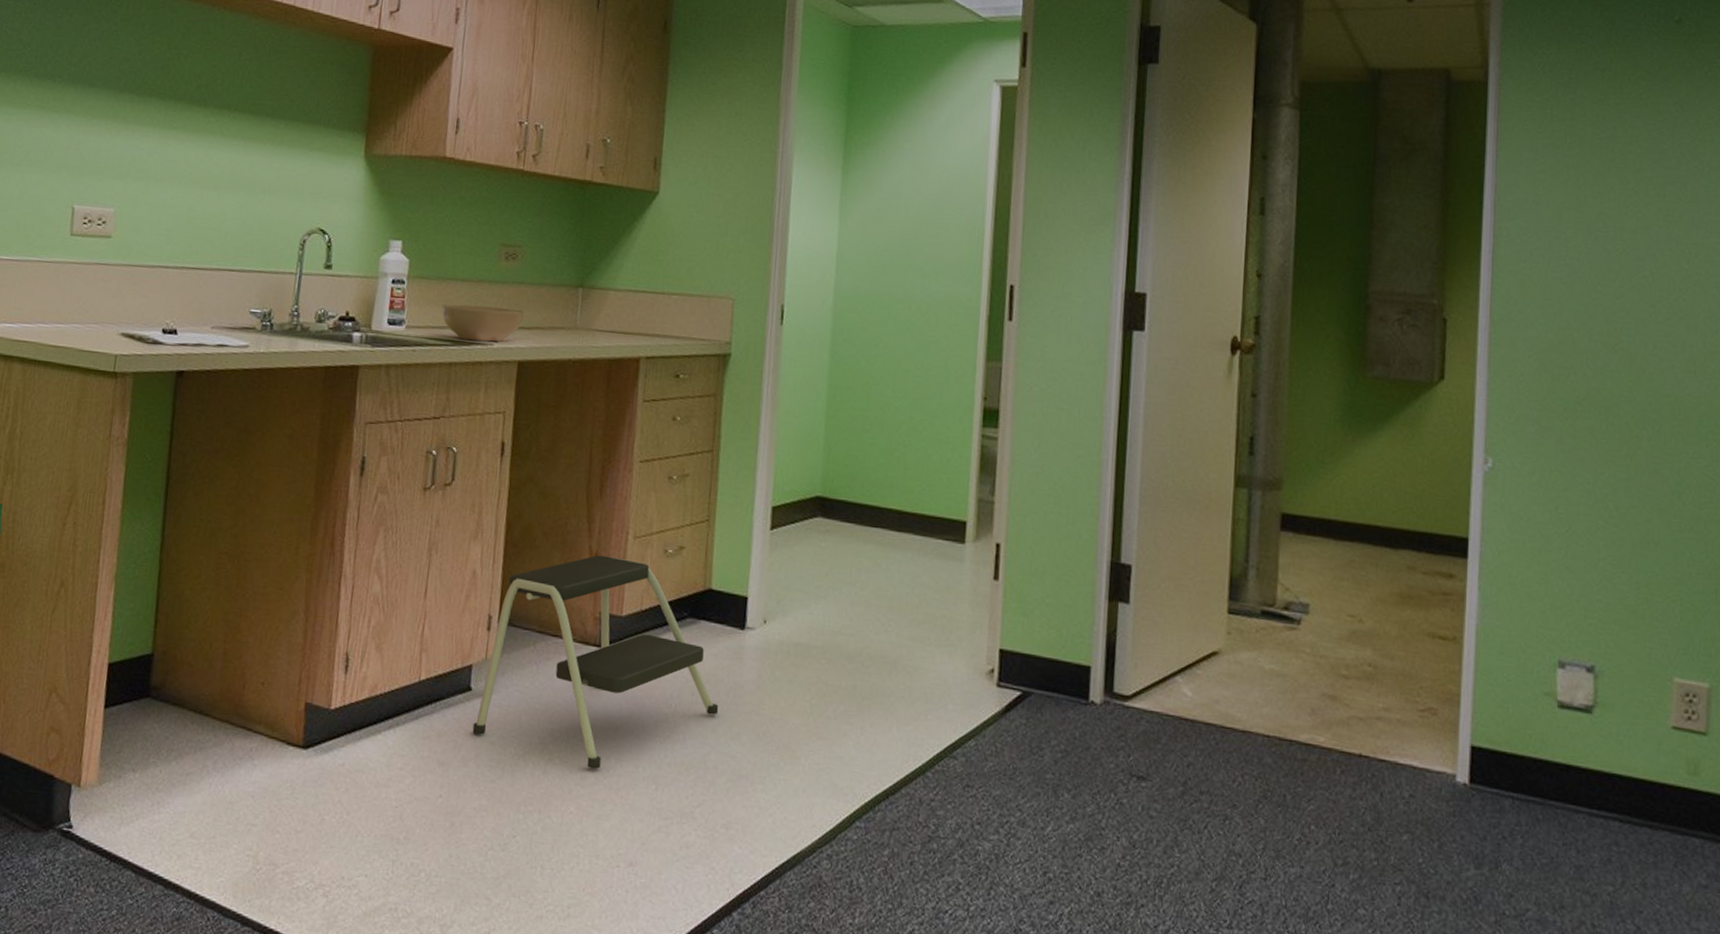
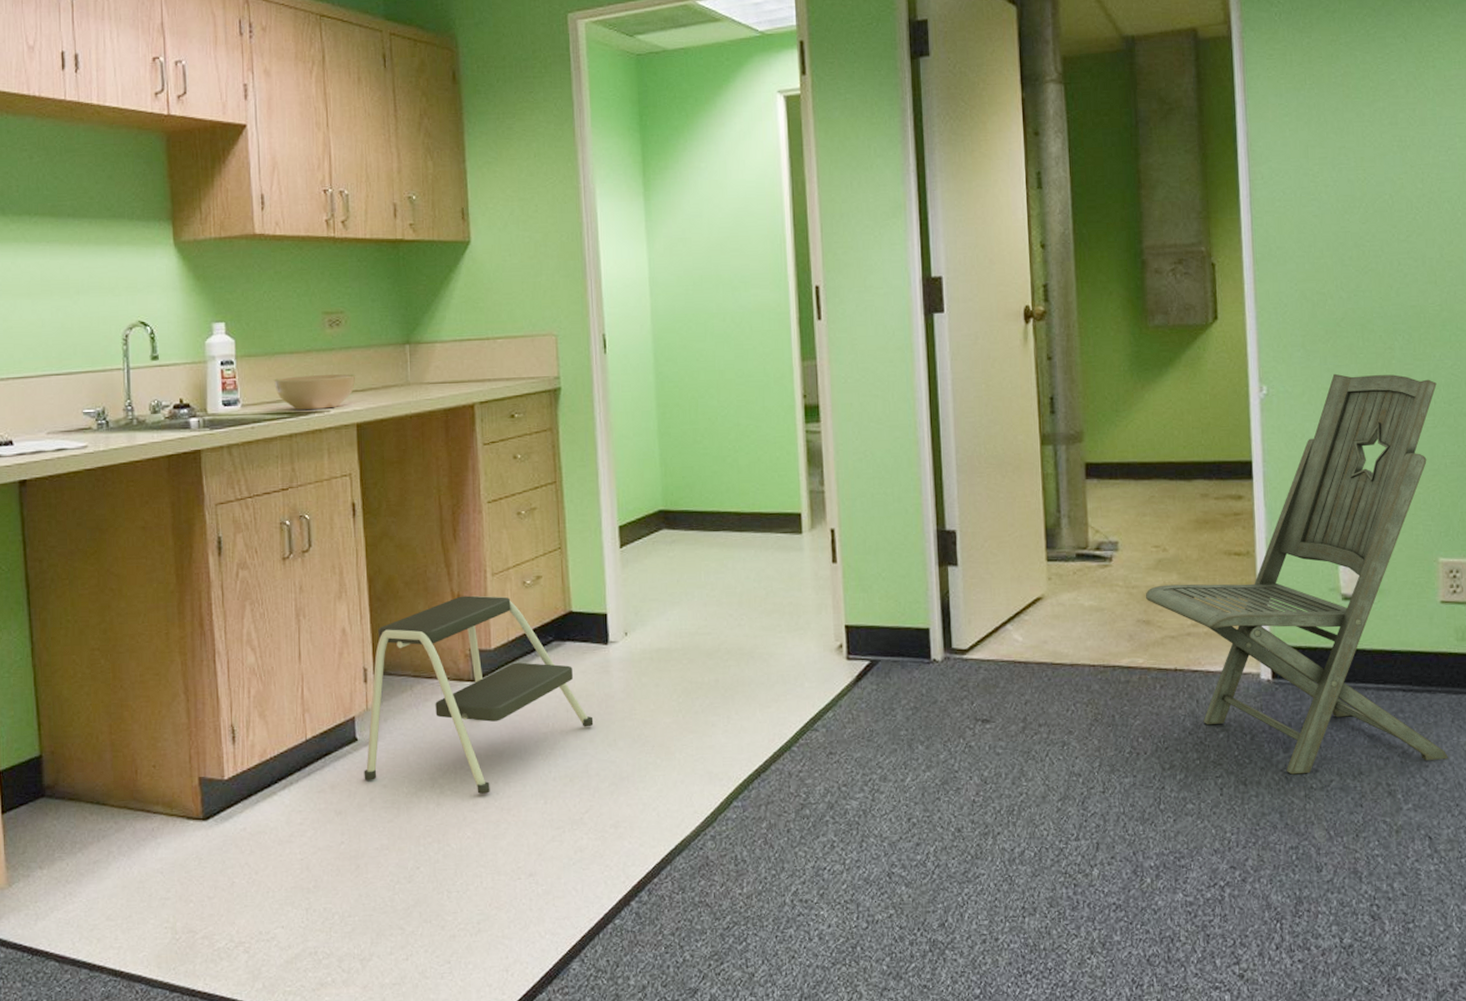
folding chair: none [1333,456,1687,908] -> present [1145,373,1449,775]

